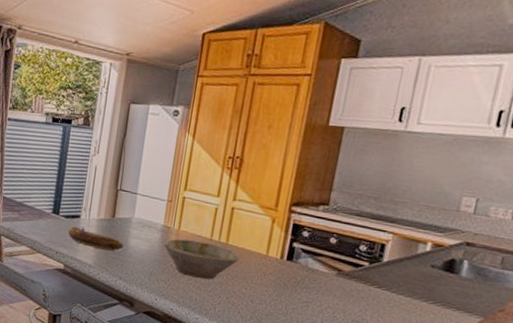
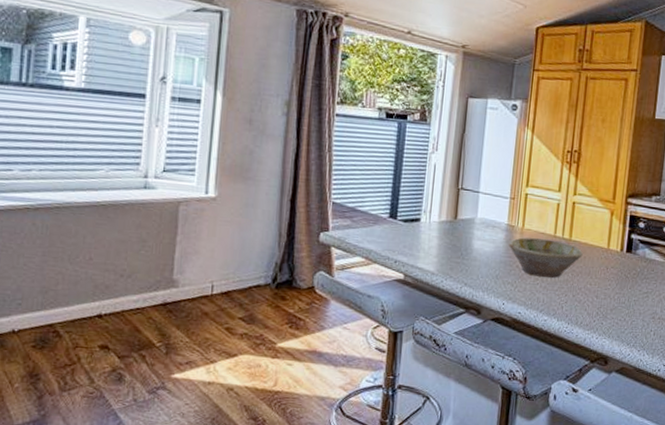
banana: present [68,226,124,251] -> none [407,230,468,255]

